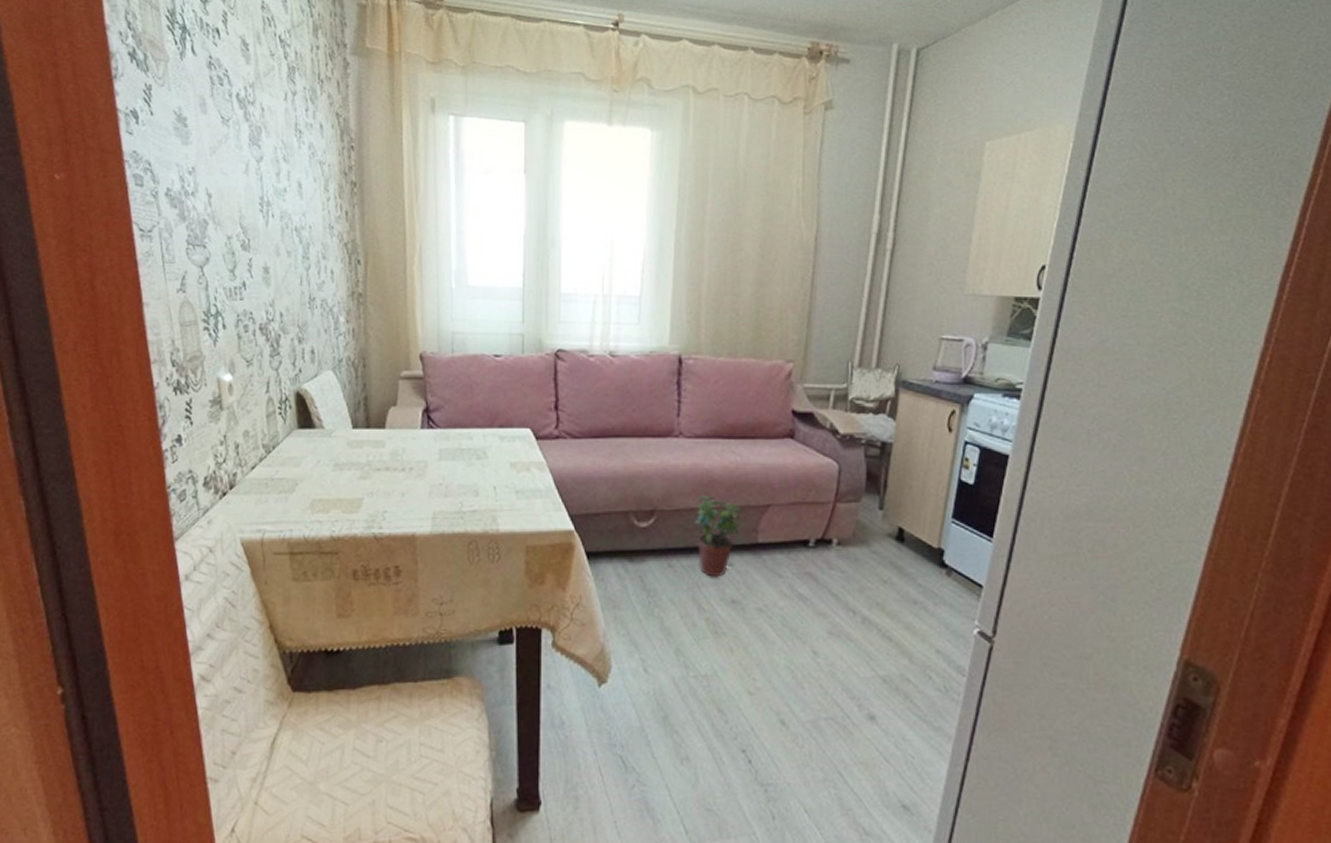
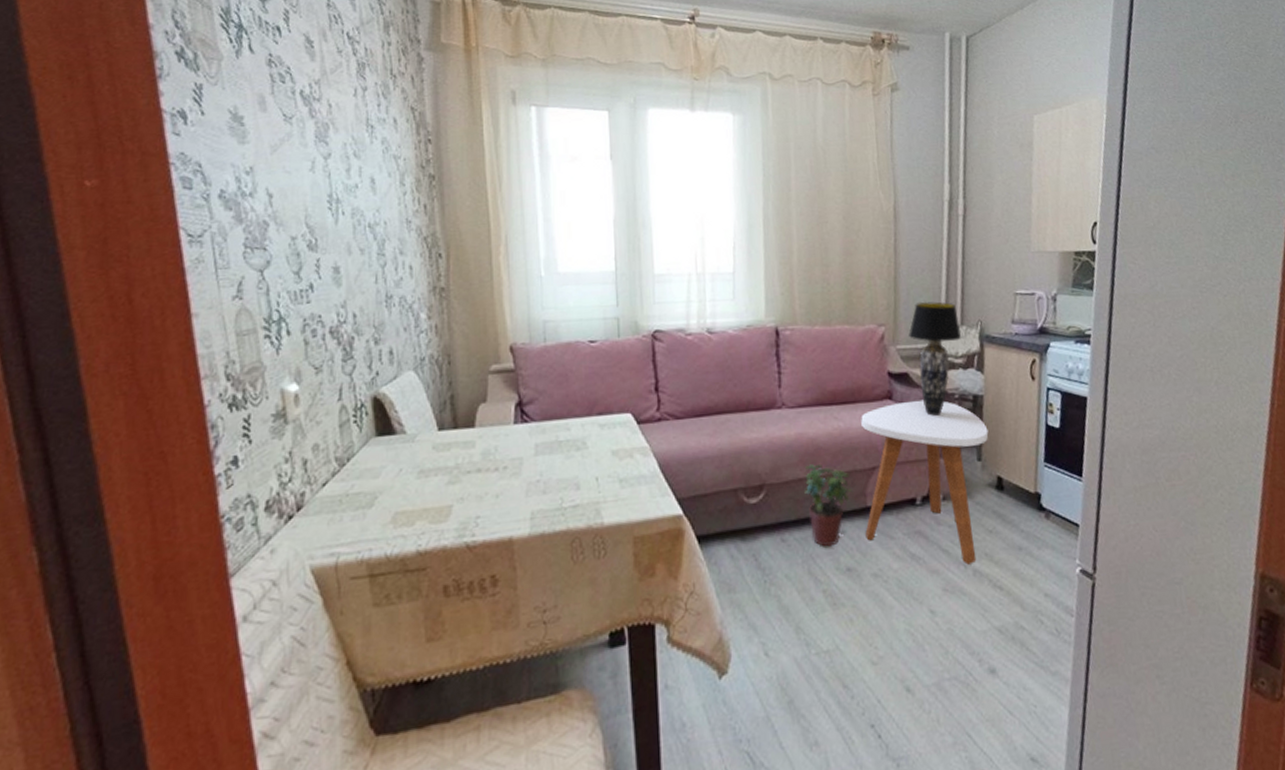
side table: none [753,441,894,612] -> present [861,399,989,565]
table lamp: none [818,339,876,459] -> present [909,301,962,416]

